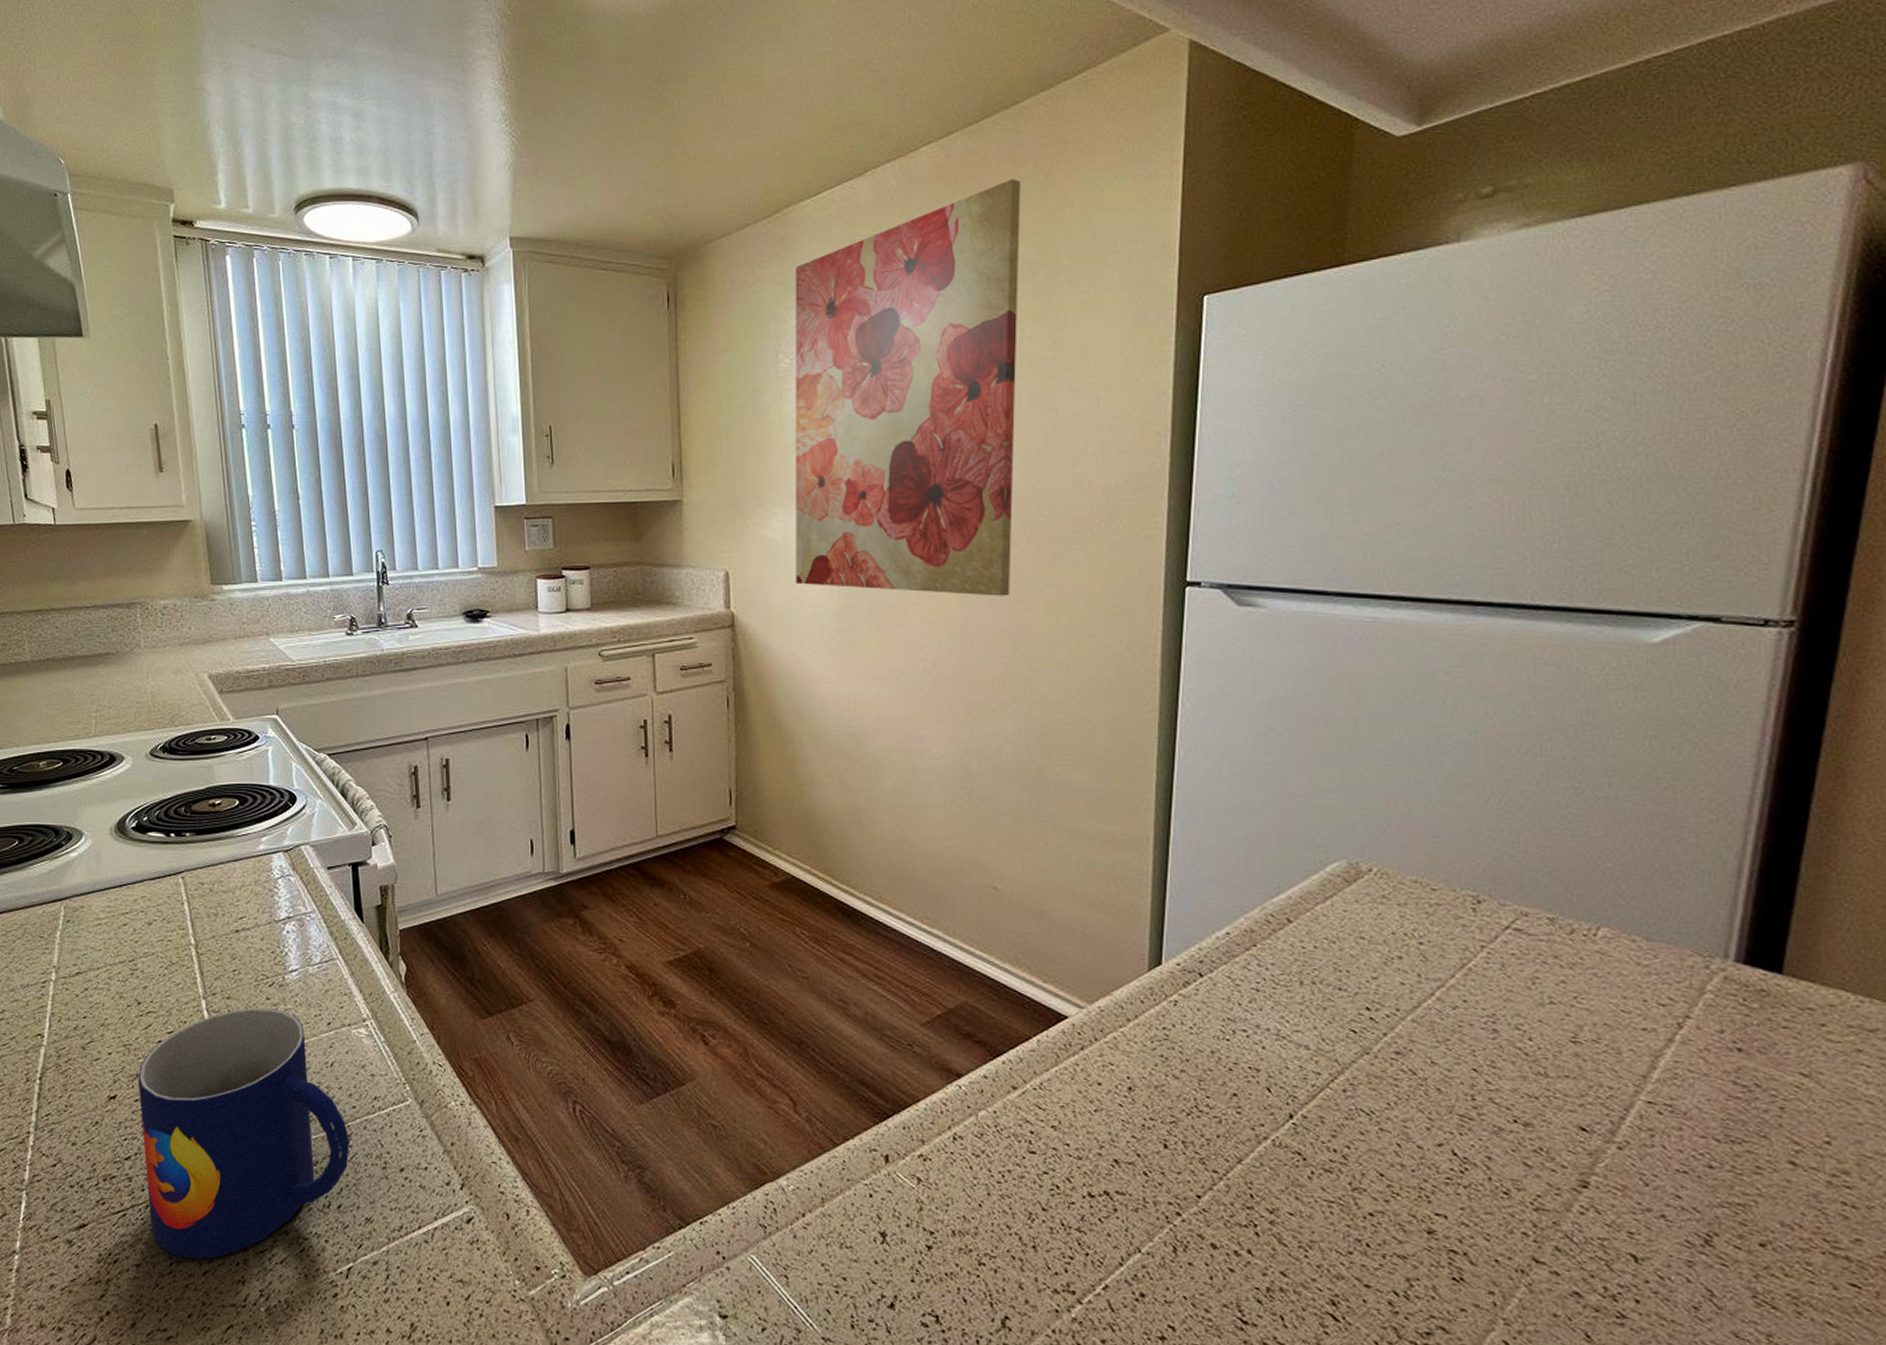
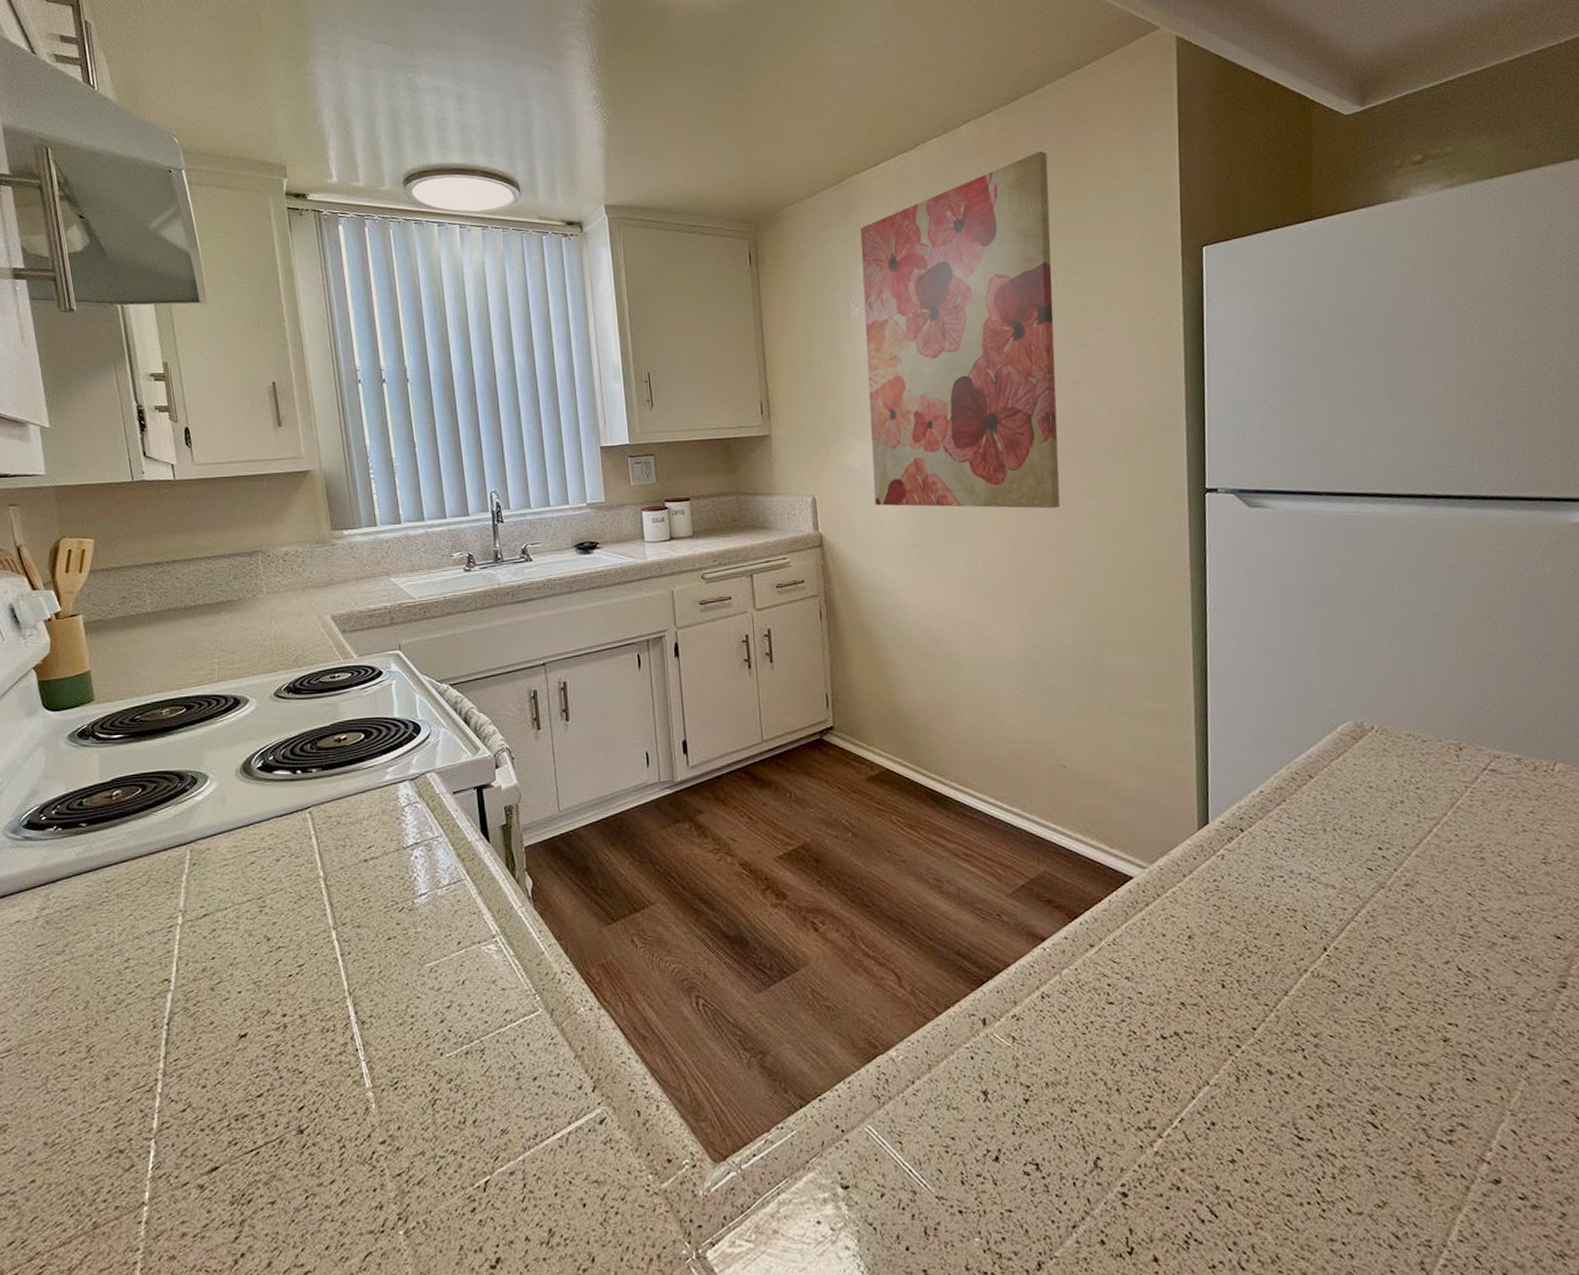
mug: present [138,1008,350,1259] -> none [269,933,483,1190]

